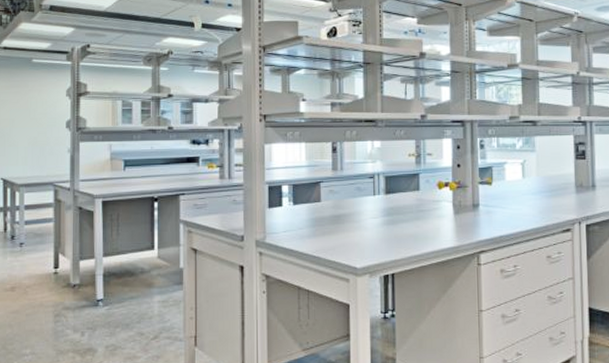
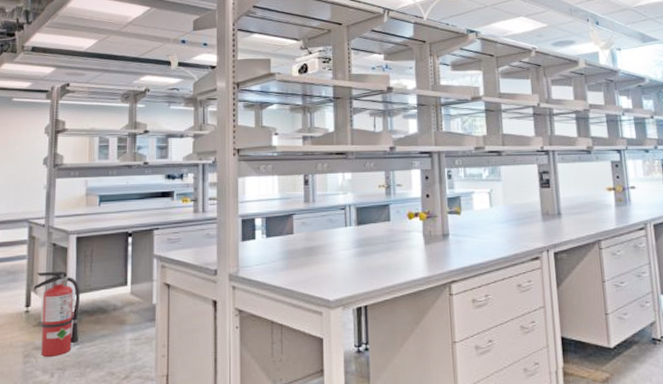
fire extinguisher: none [61,234,107,316] -> present [33,271,80,357]

